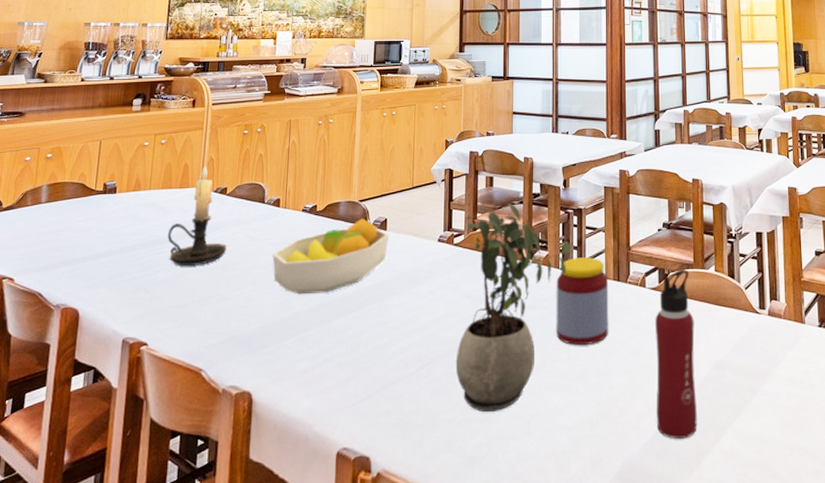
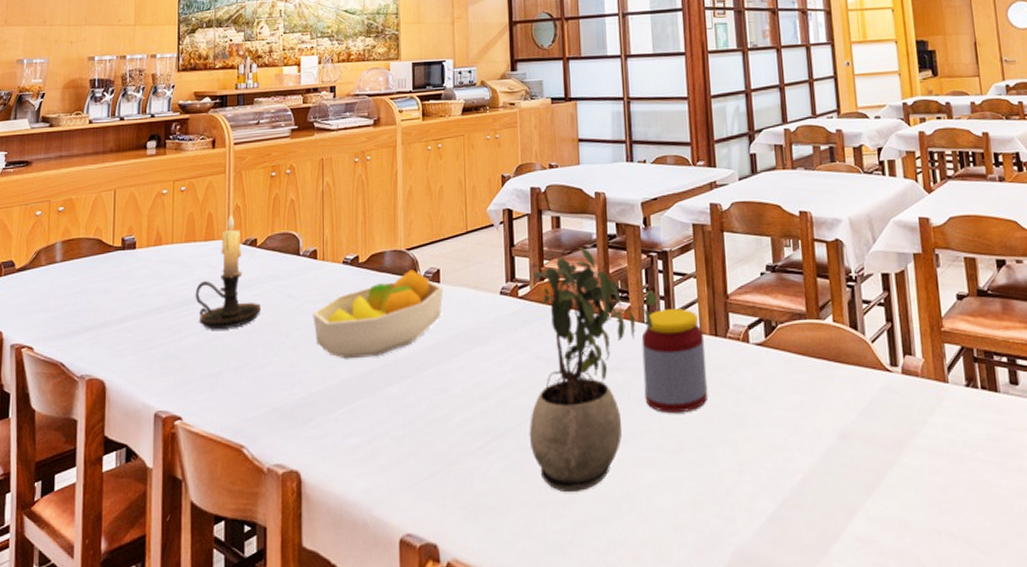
water bottle: present [655,268,697,439] -> none [763,319,822,522]

